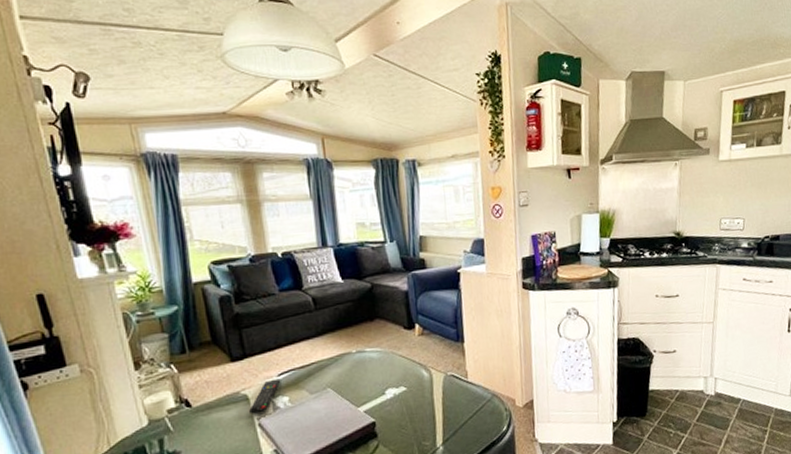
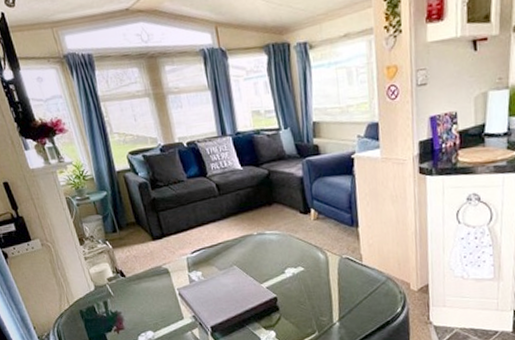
remote control: present [249,378,281,415] -> none [170,256,194,286]

